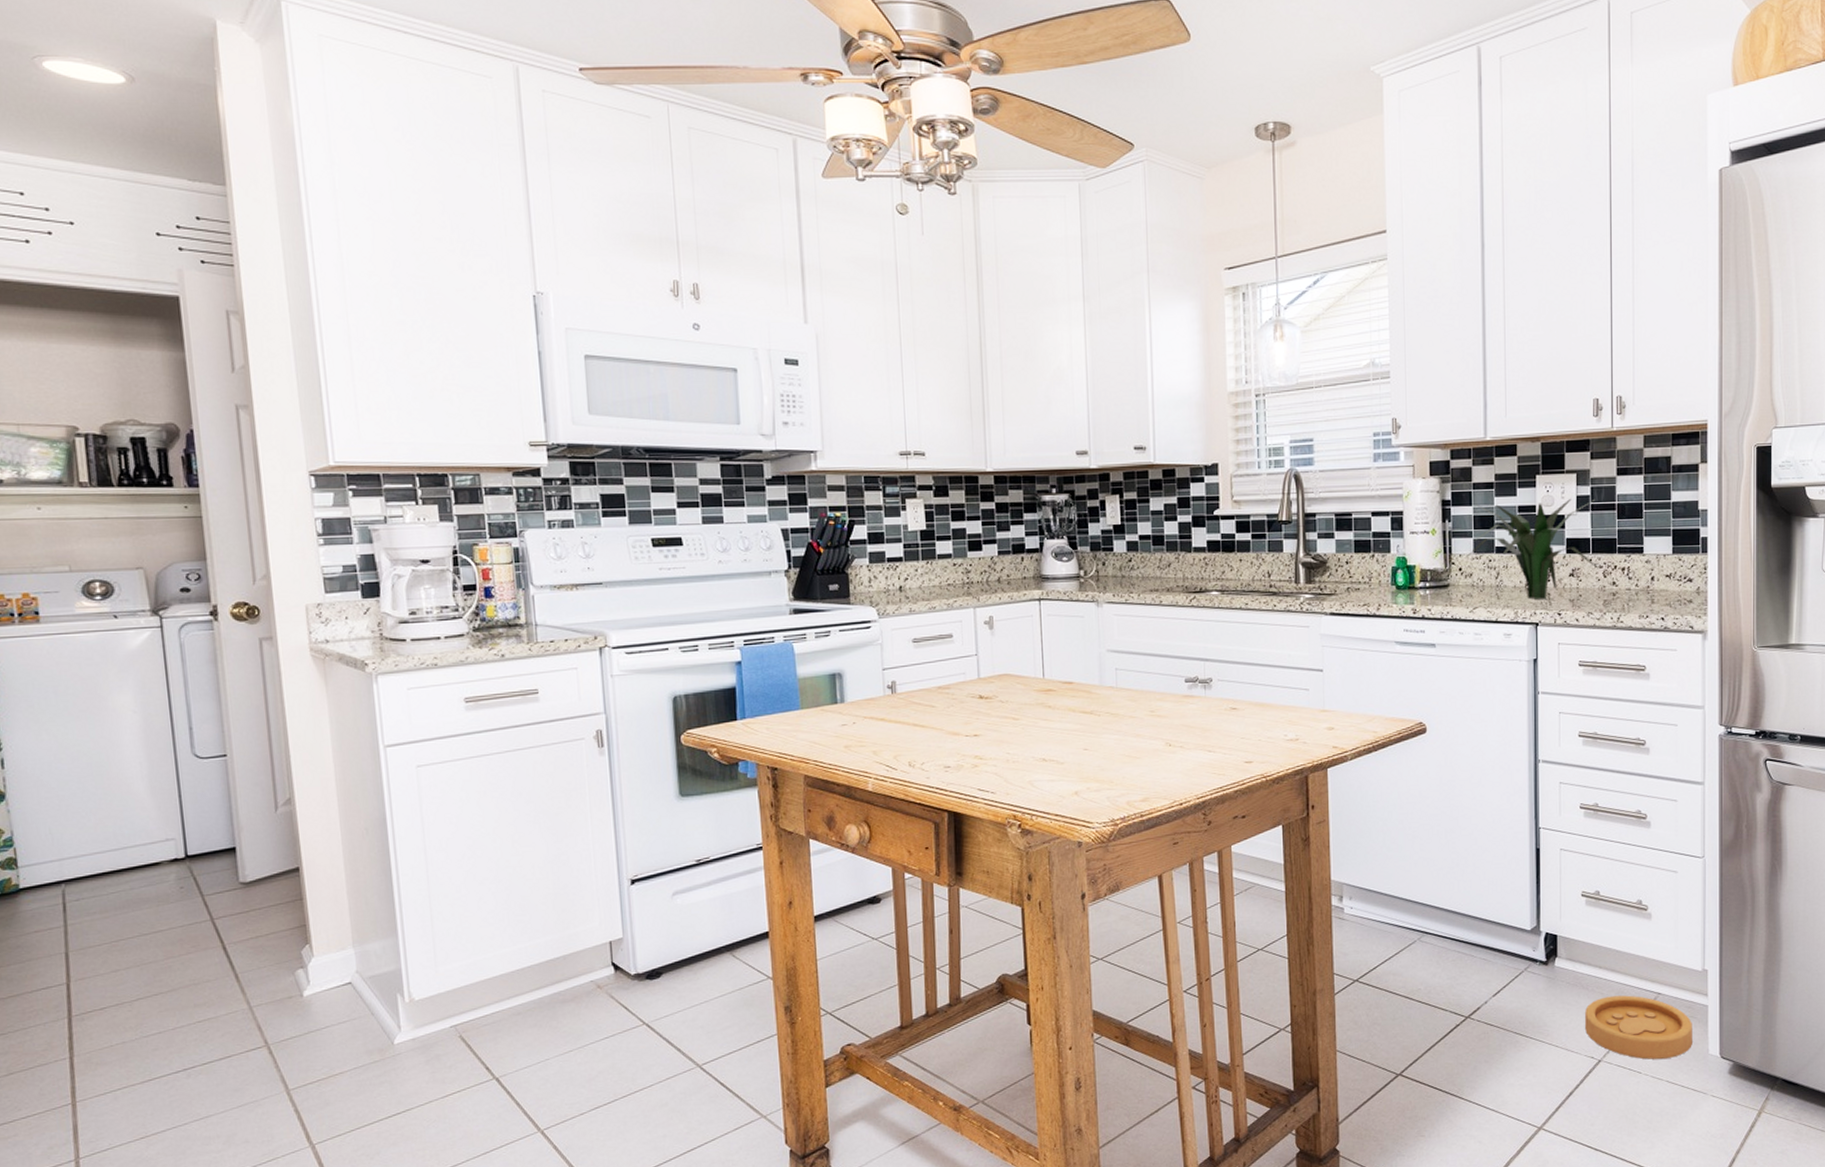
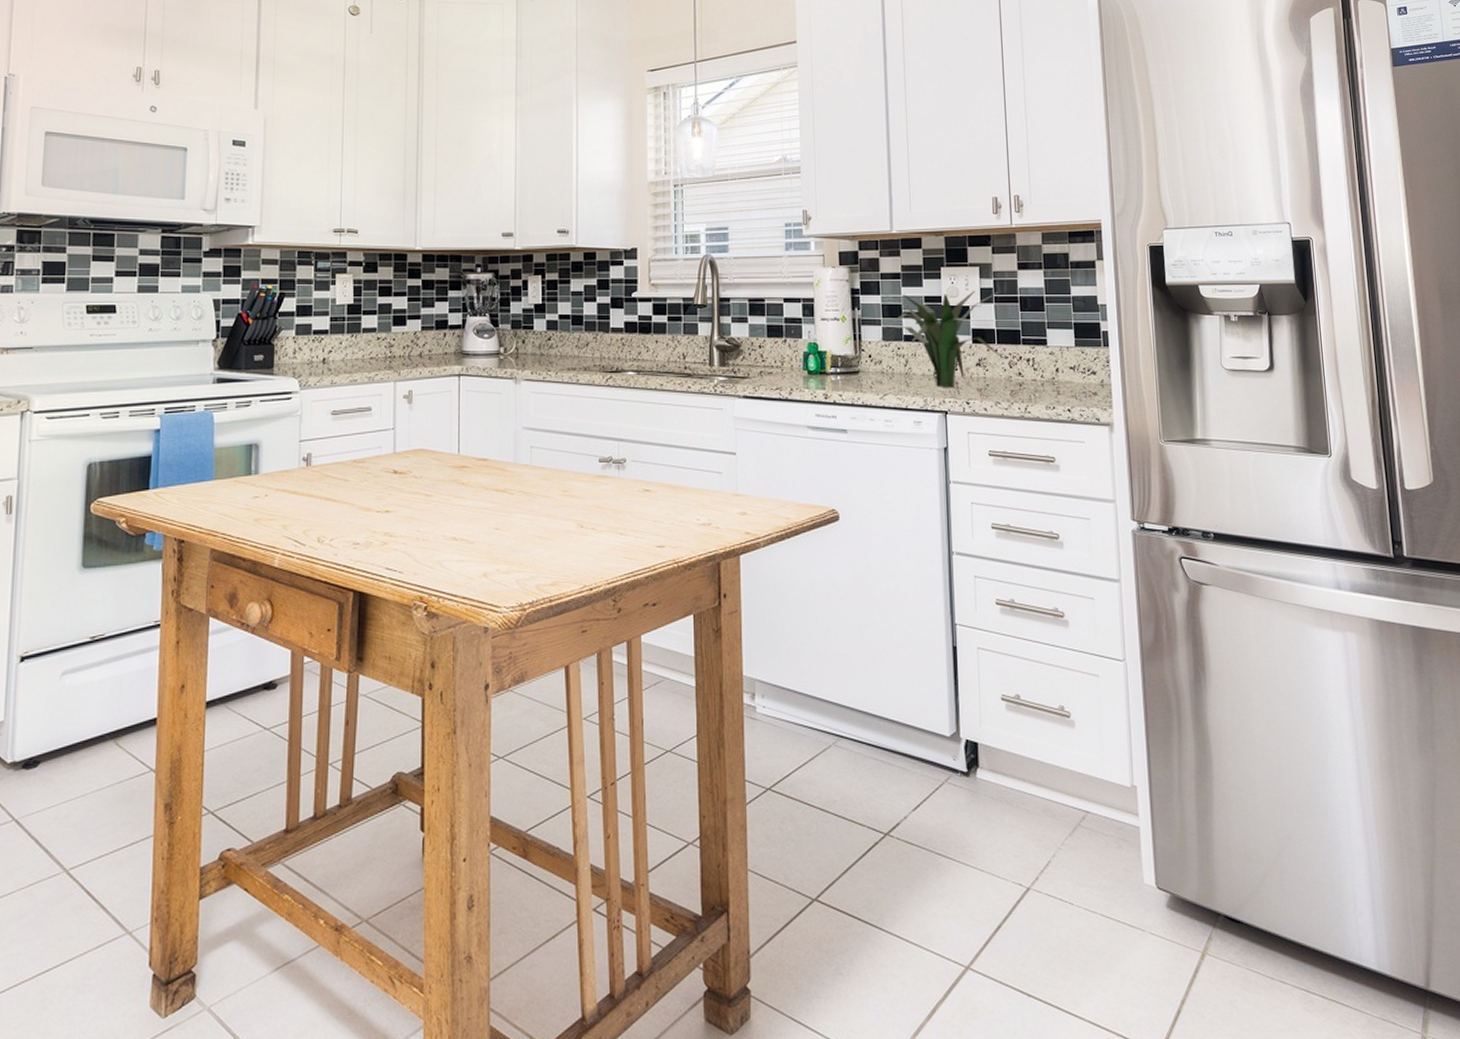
pet bowl: present [1585,995,1692,1059] -> none [1010,813,1126,888]

